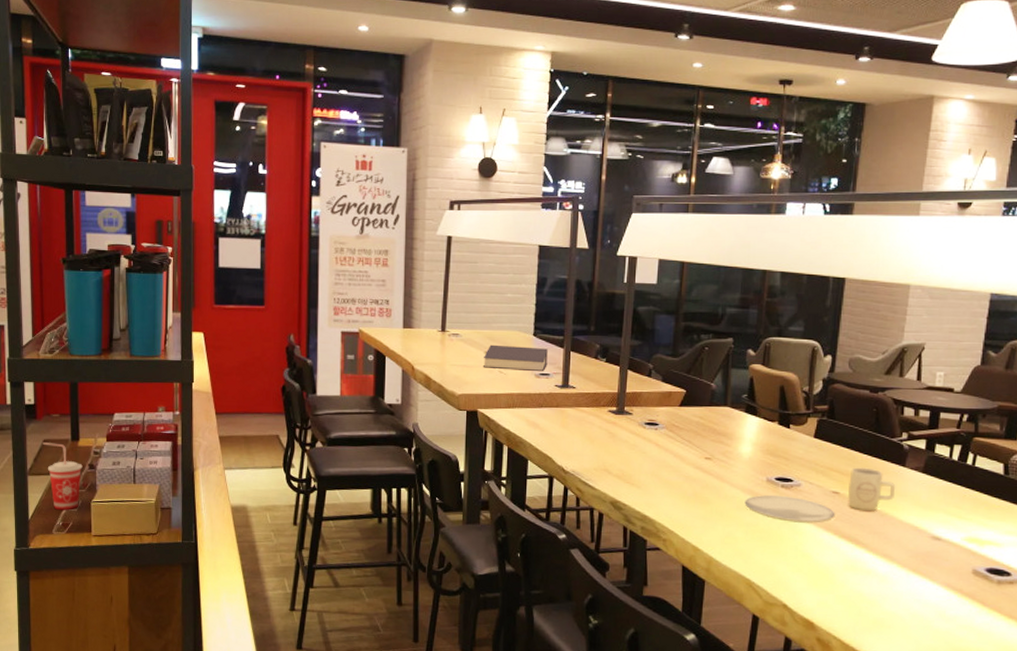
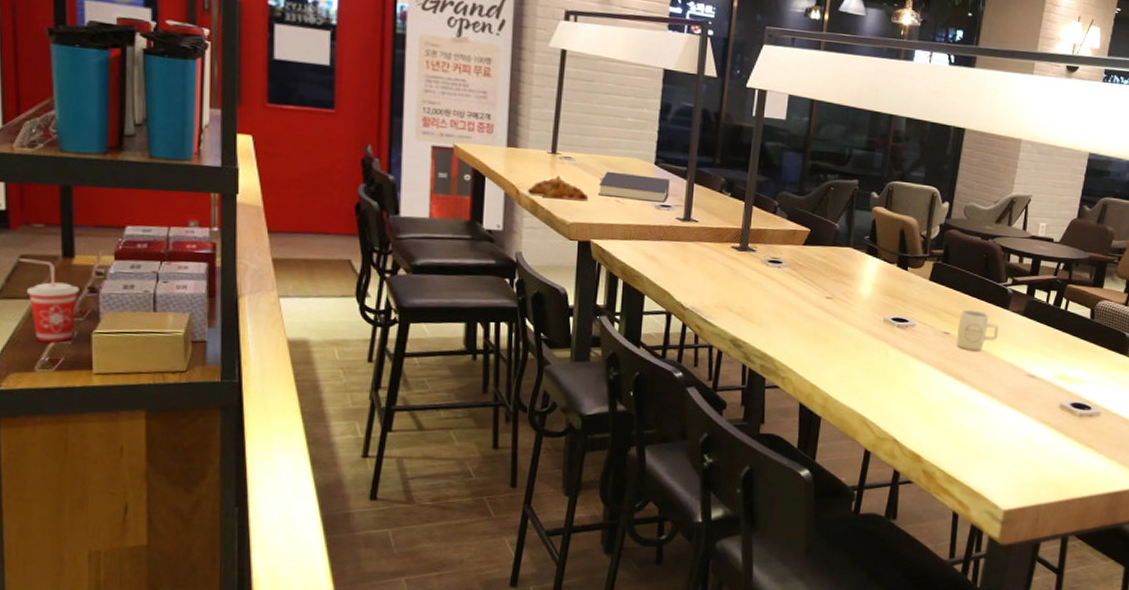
croissant: none [421,351,475,374] -> present [527,175,589,201]
plate: present [744,494,836,523] -> none [862,334,945,362]

